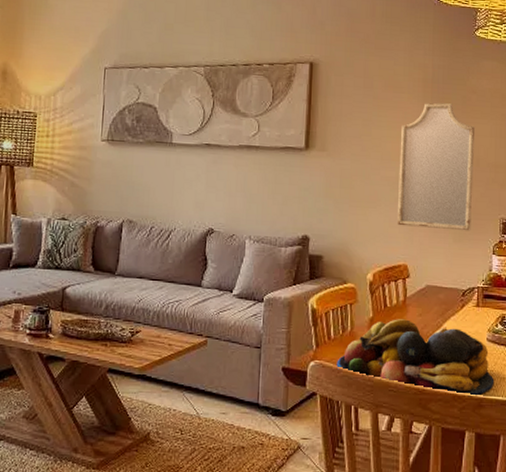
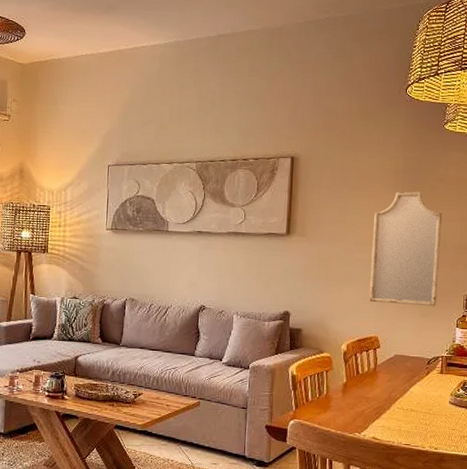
fruit bowl: present [336,319,495,397] -> none [313,384,456,452]

